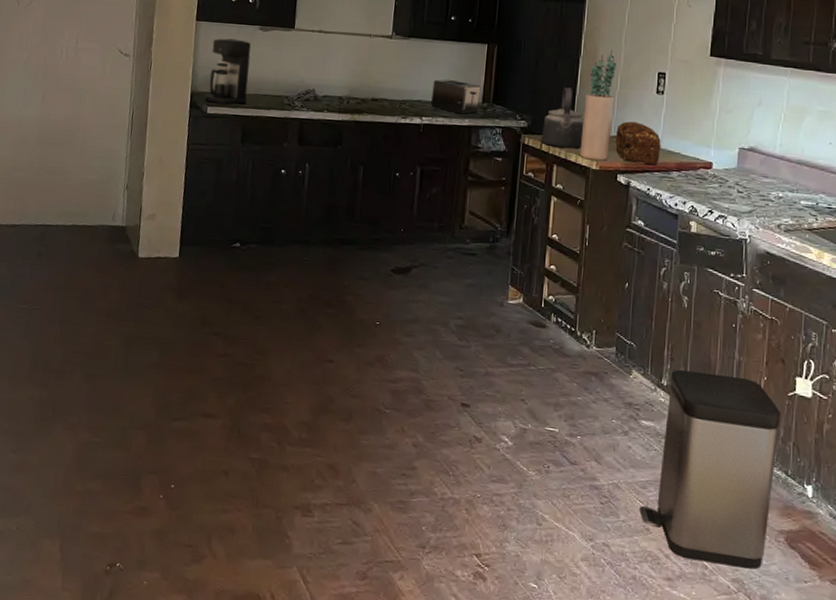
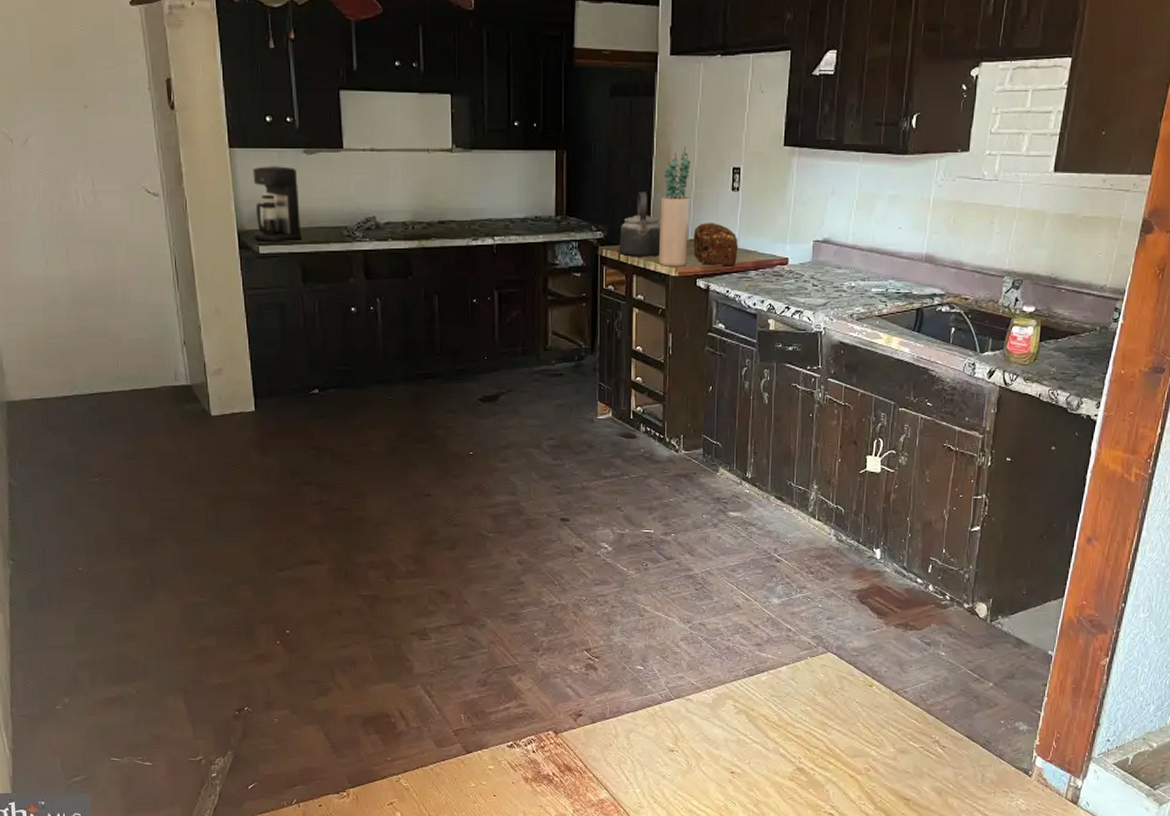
toaster: present [431,79,481,115] -> none [502,193,553,230]
pedal bin: present [639,369,781,570] -> none [730,462,853,626]

